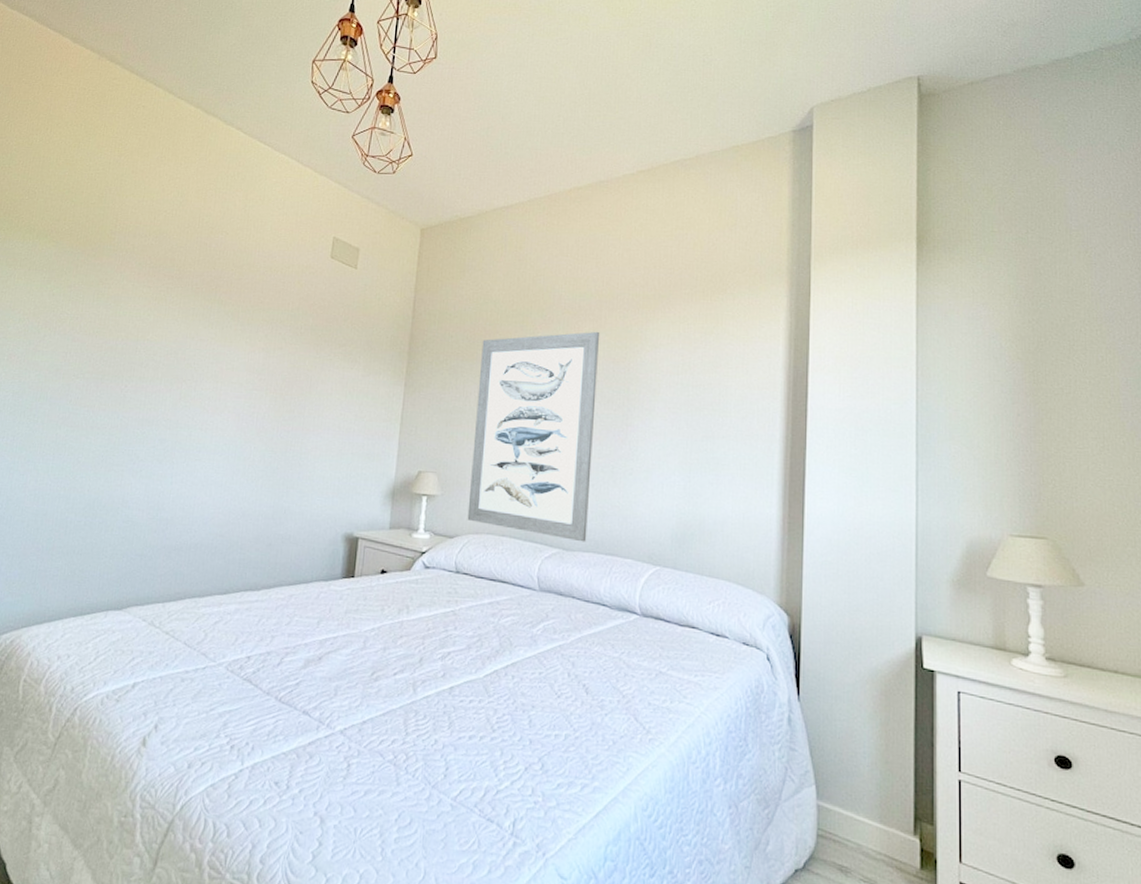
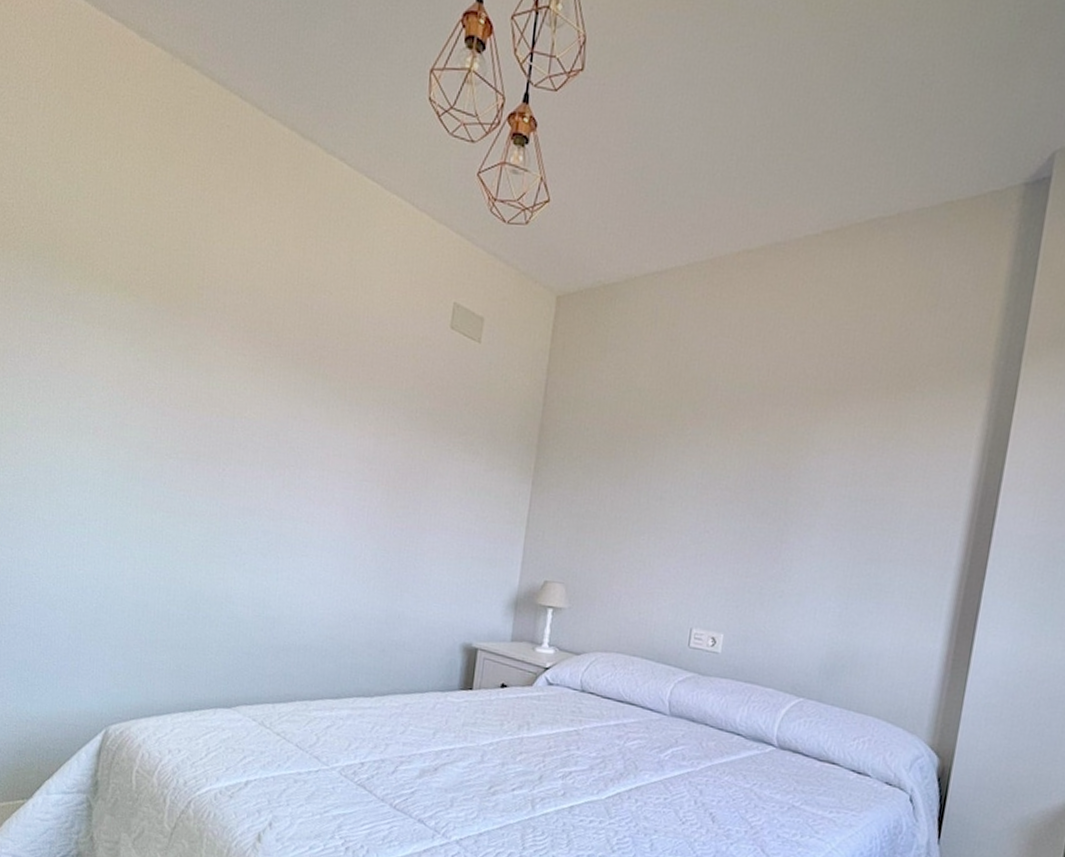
wall art: present [467,331,600,542] -> none [596,430,760,668]

